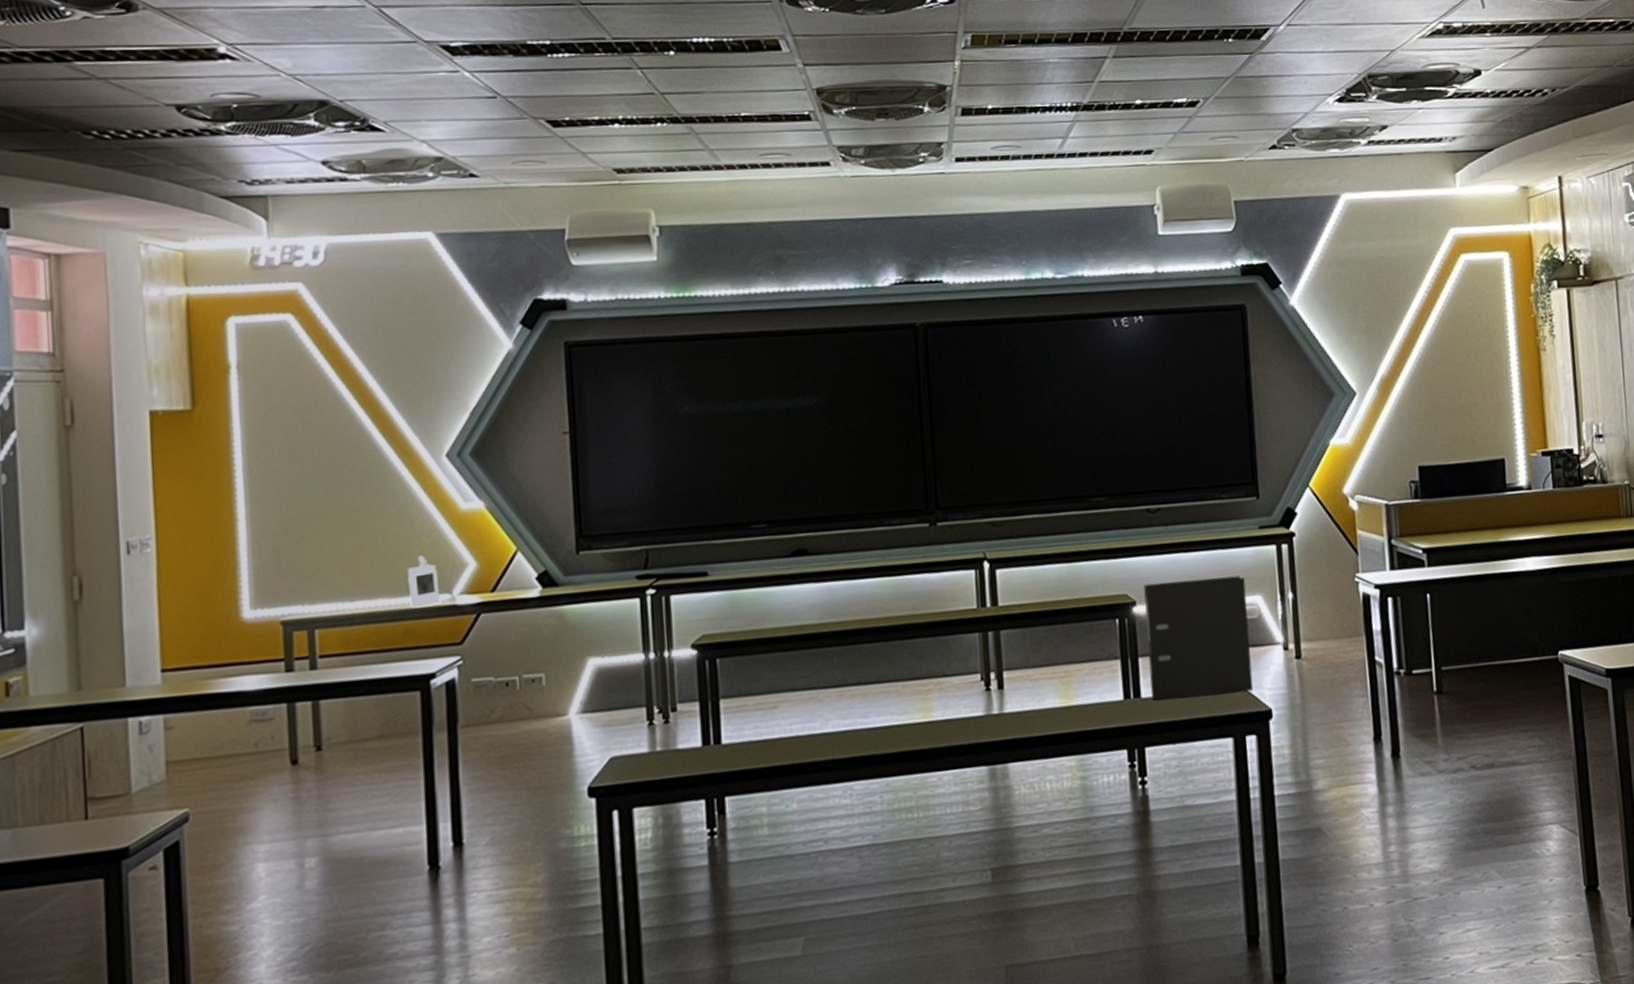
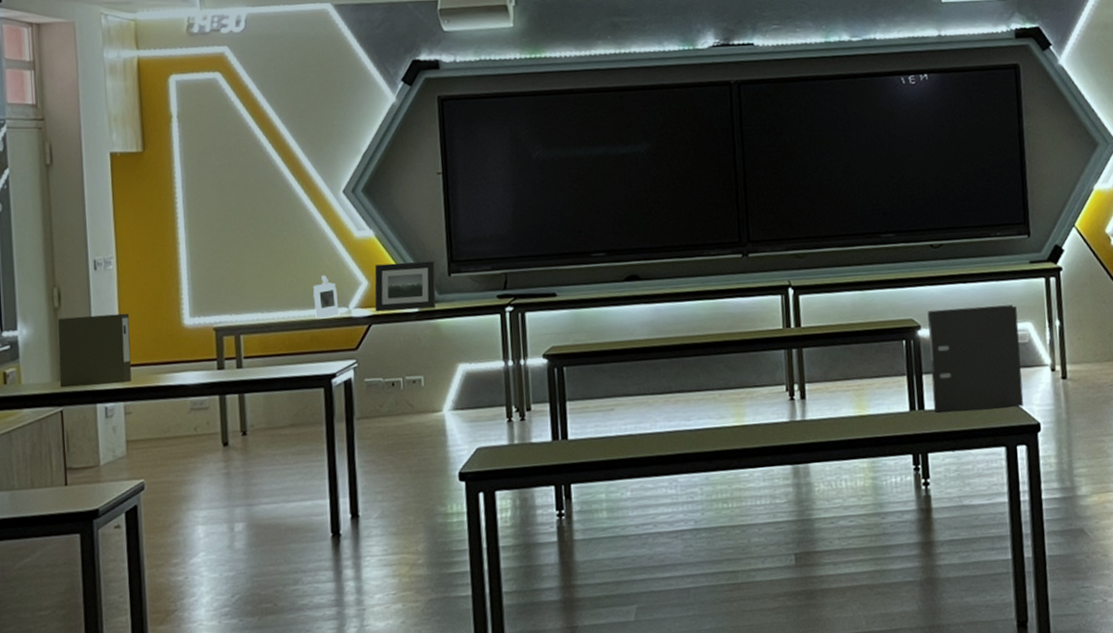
binder: none [77,605,174,700] -> present [57,313,132,388]
picture frame: none [484,536,561,599] -> present [374,260,436,312]

